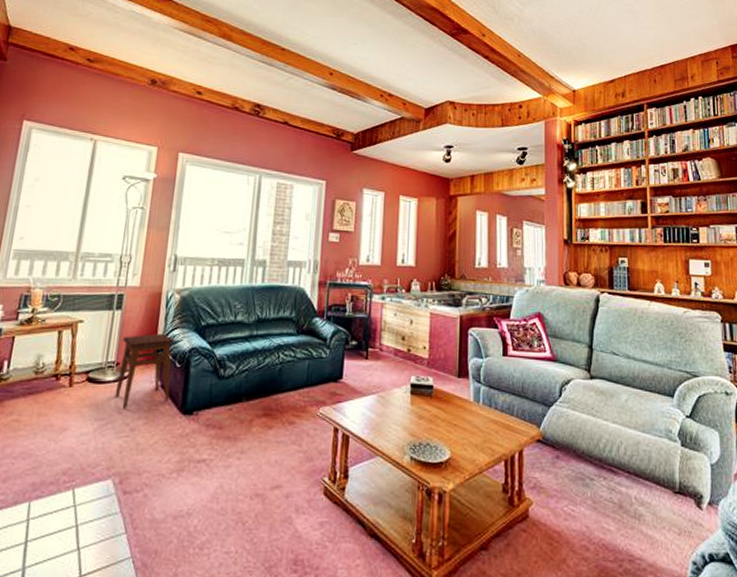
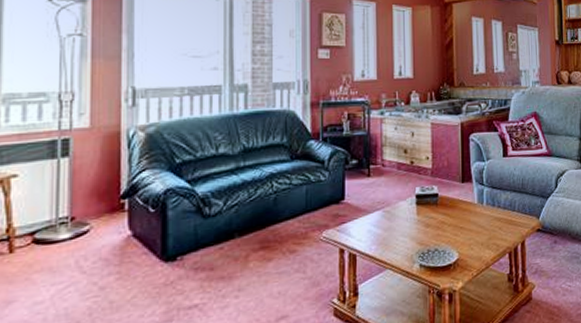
stool: present [115,333,175,409] -> none [74,177,145,267]

